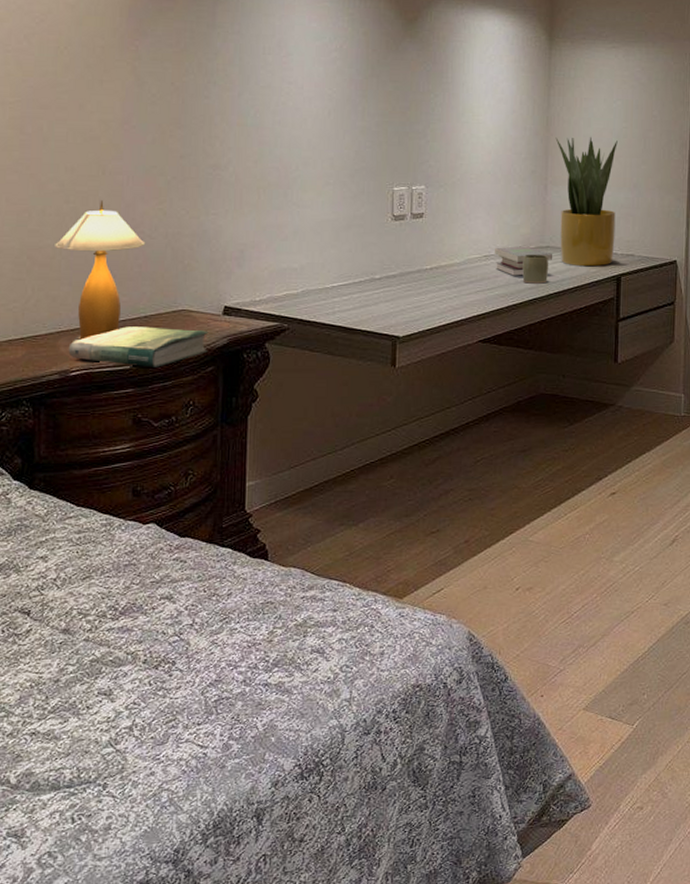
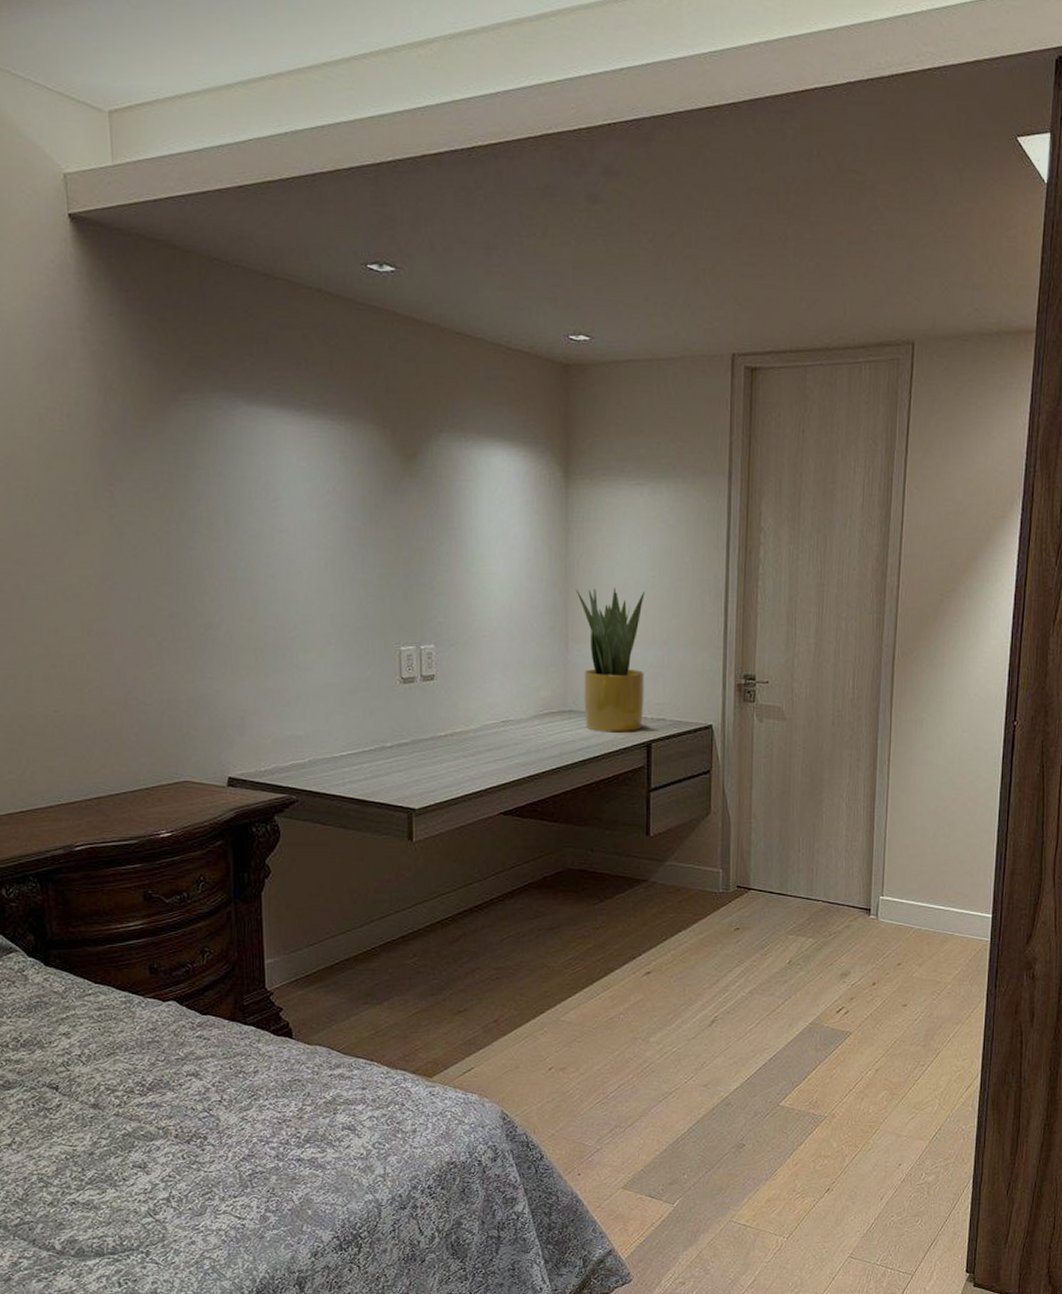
table lamp: present [55,200,146,341] -> none [45,664,140,814]
book: present [68,326,209,368] -> none [70,799,215,842]
books: present [495,246,552,276] -> none [513,710,576,743]
mug: present [522,254,549,284] -> none [544,719,573,751]

